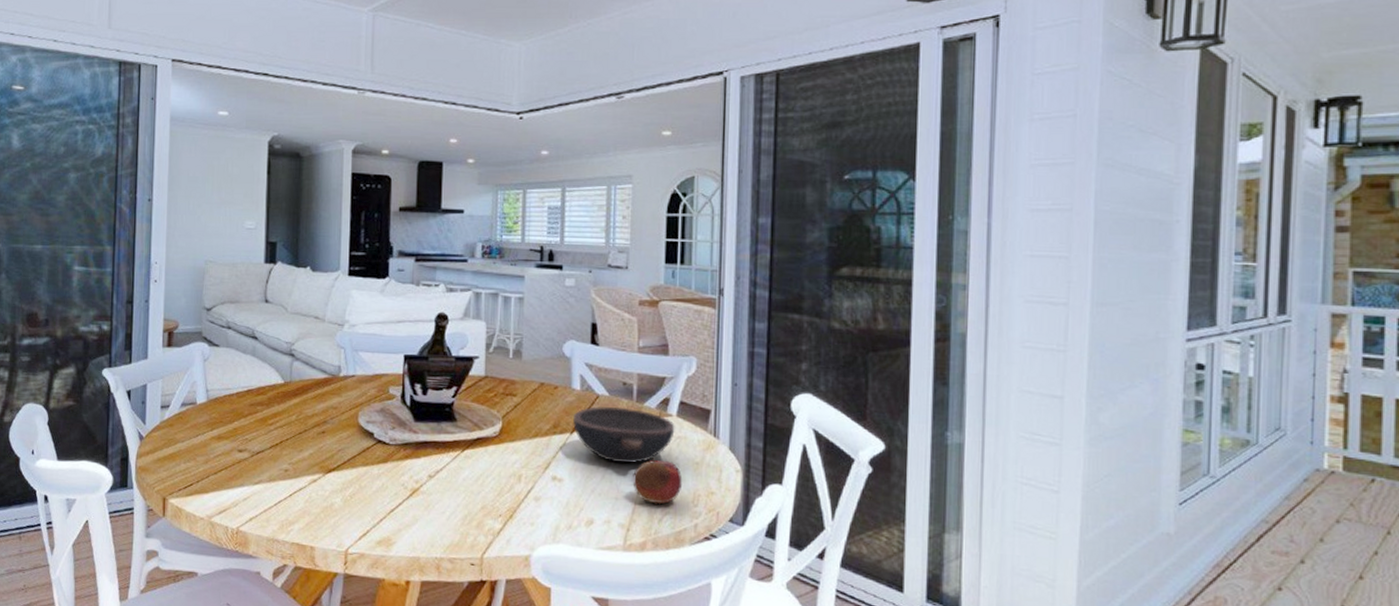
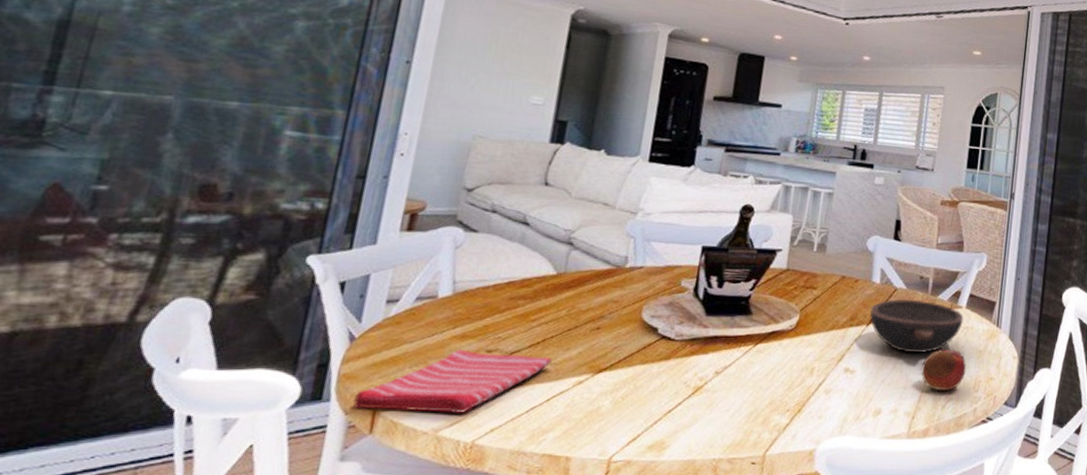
dish towel: none [148,448,289,503] -> present [352,349,552,413]

